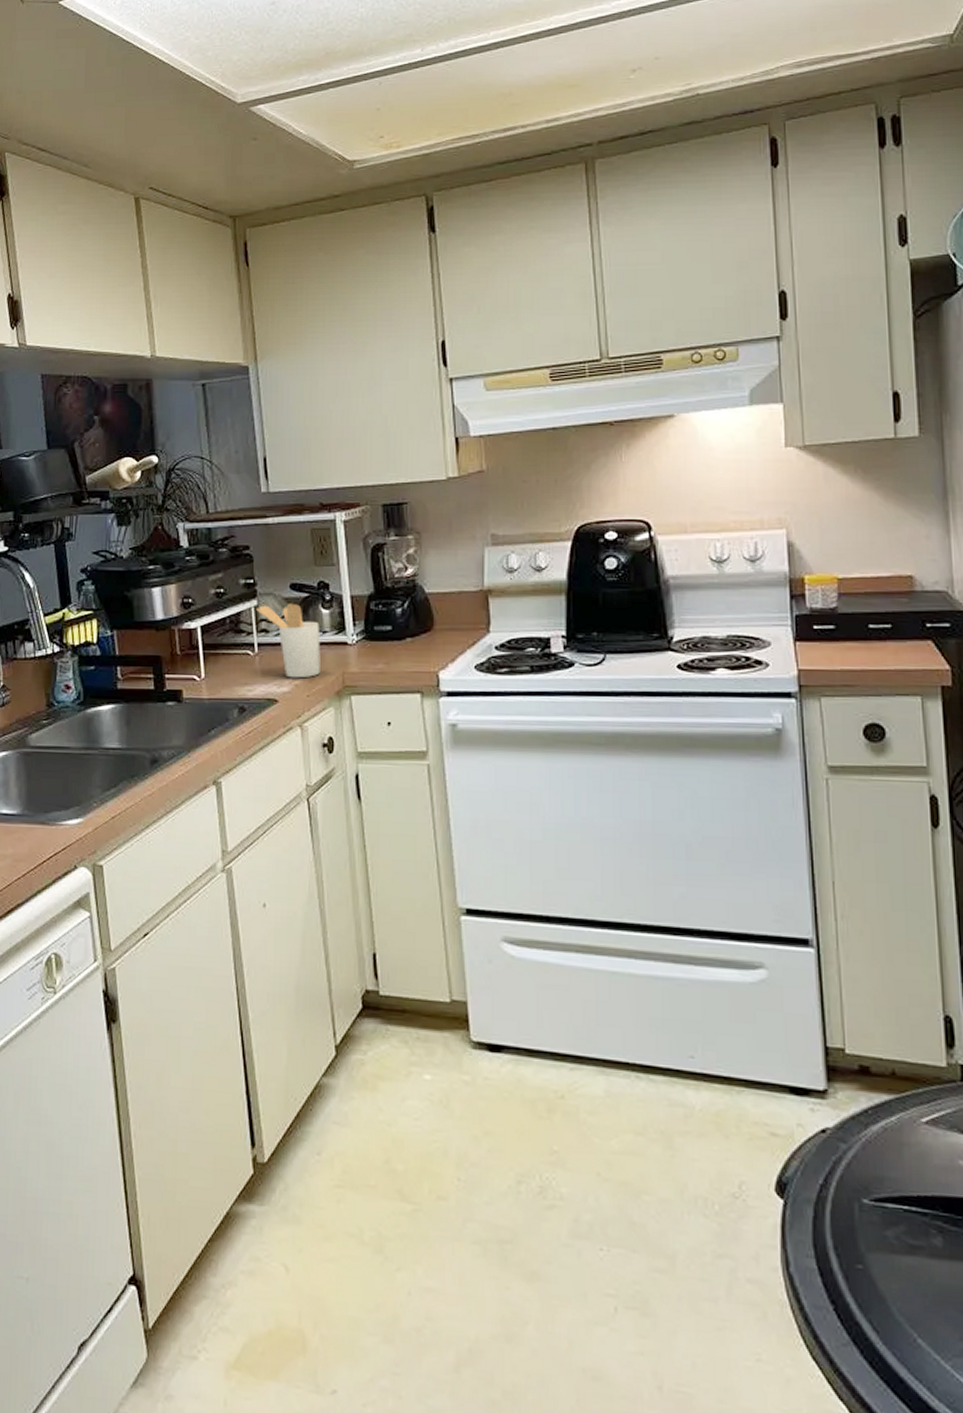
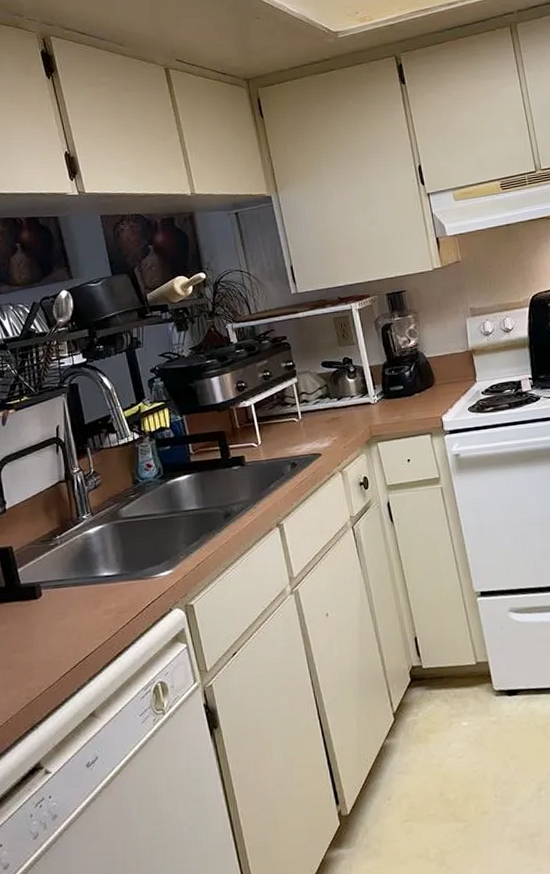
utensil holder: present [257,602,321,678] -> none [297,377,352,436]

